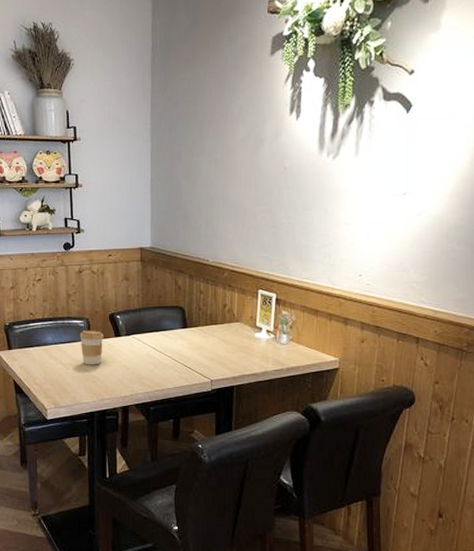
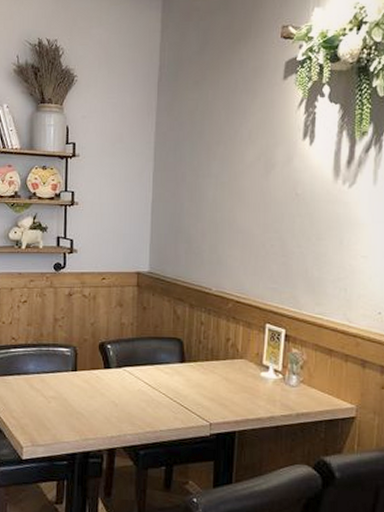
coffee cup: present [80,330,104,365] -> none [65,359,92,400]

